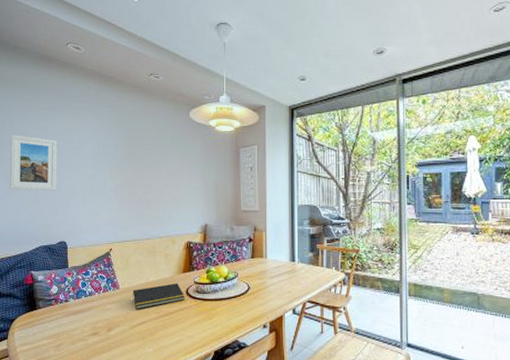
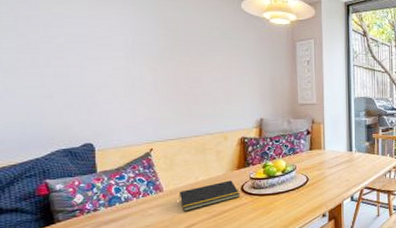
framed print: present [10,135,57,191] -> none [10,19,79,86]

